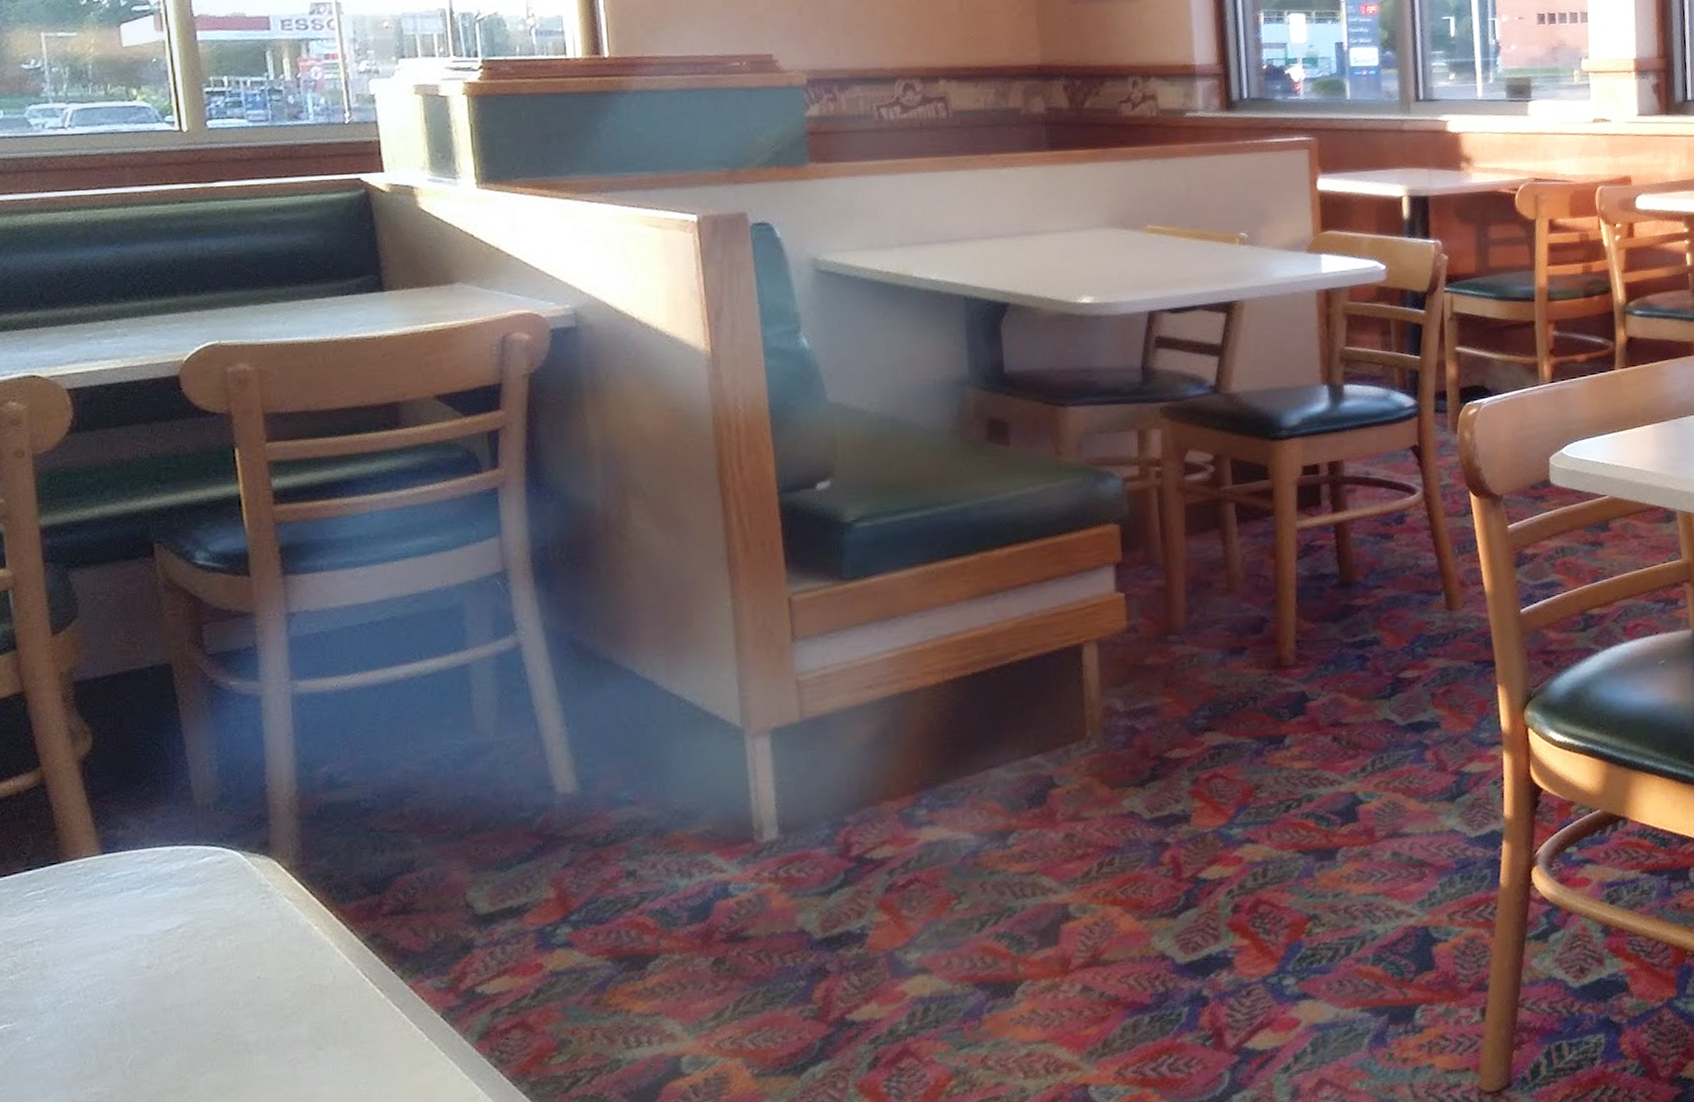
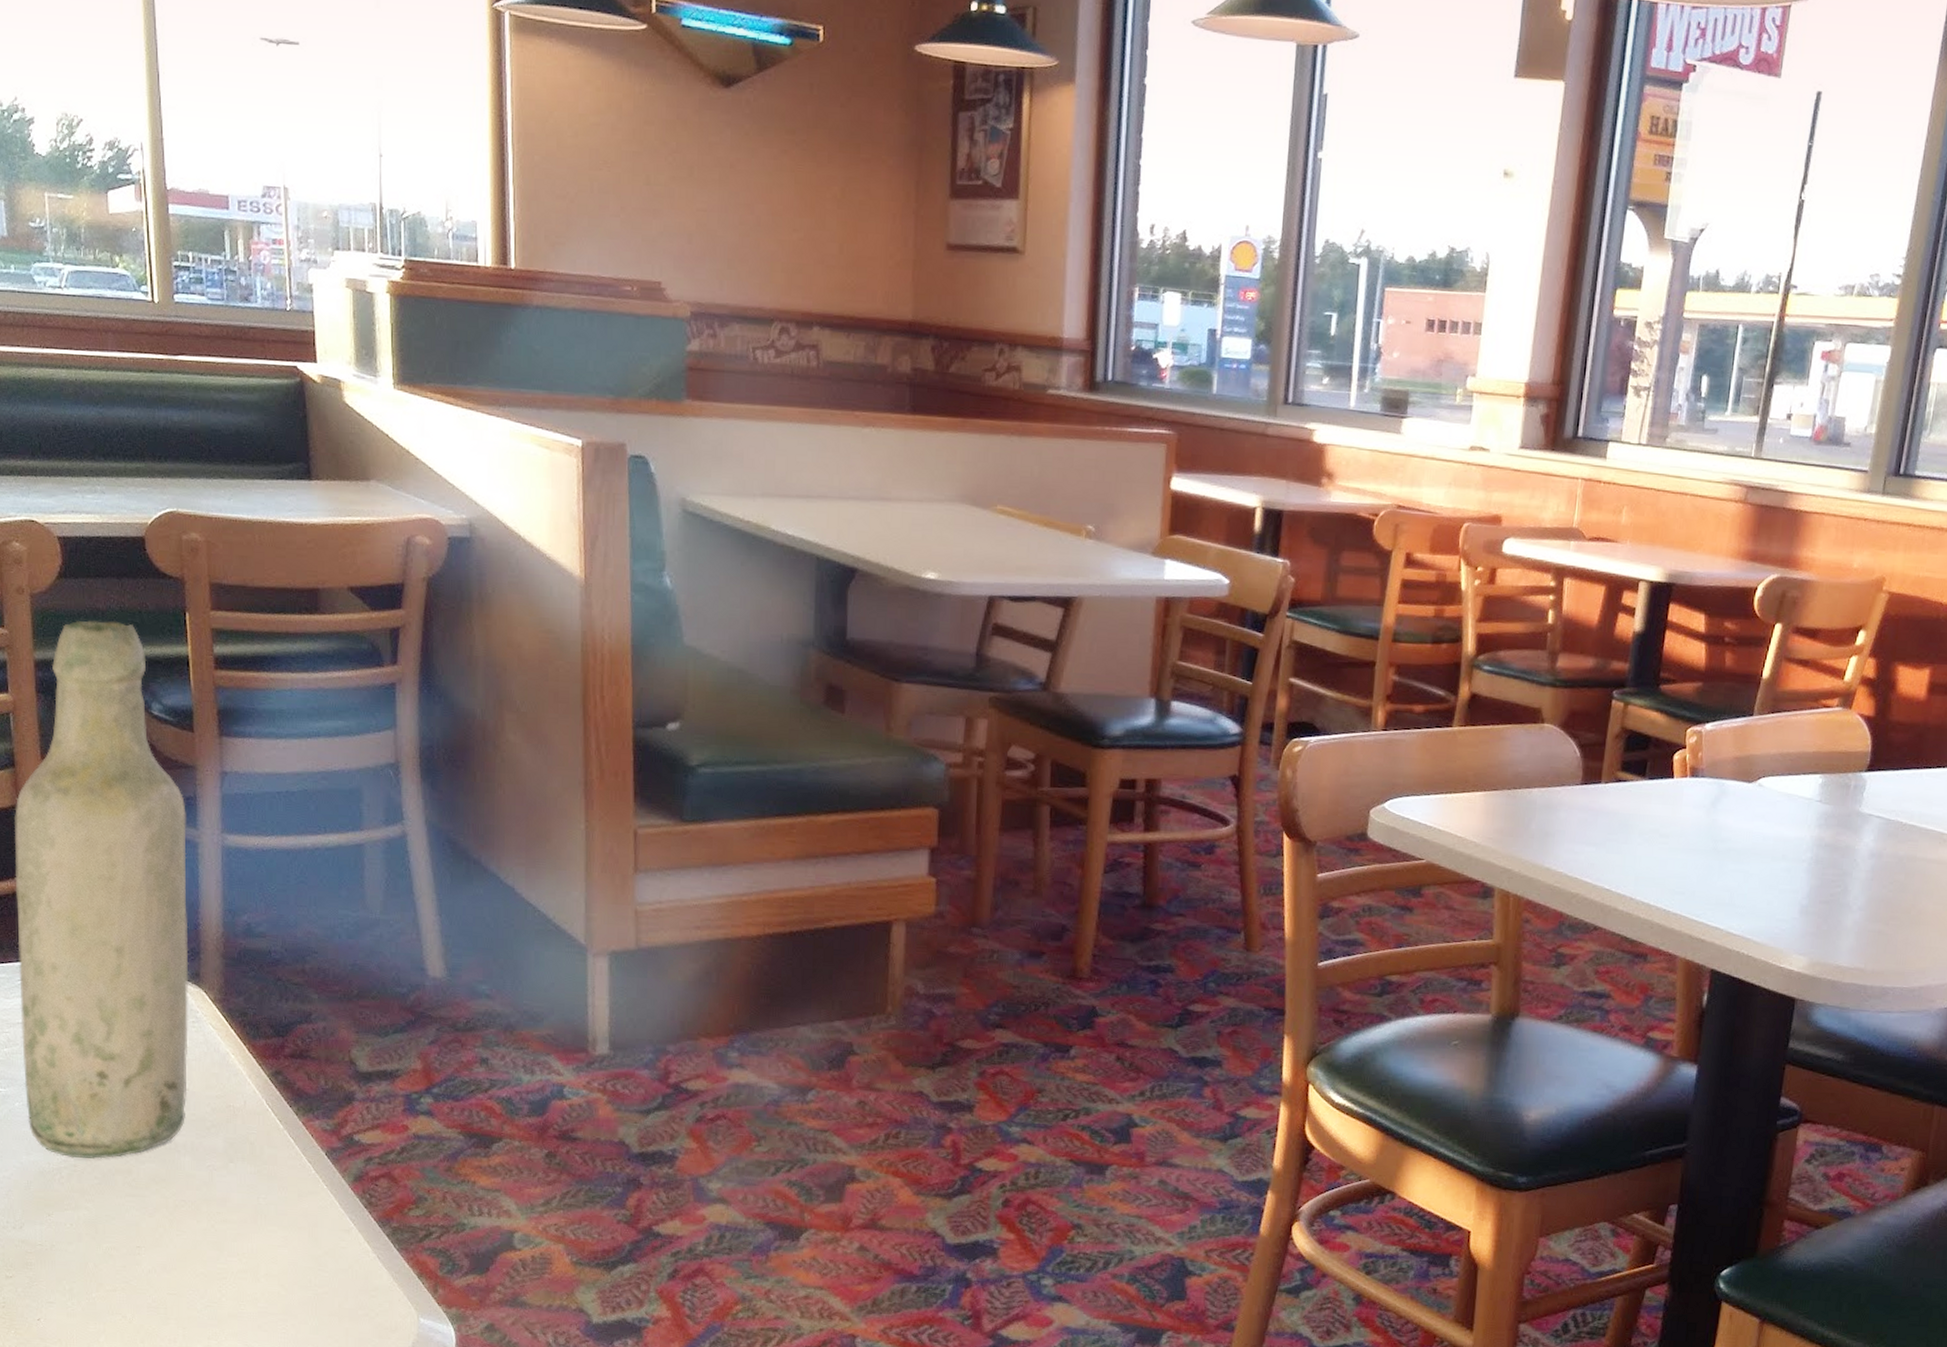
bottle: none [17,470,259,1088] -> present [15,620,189,1159]

